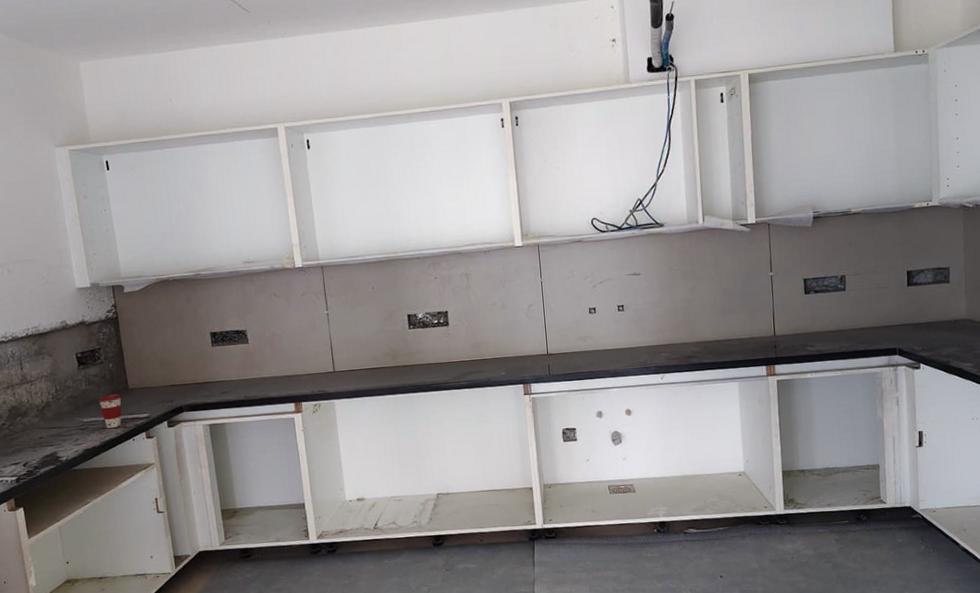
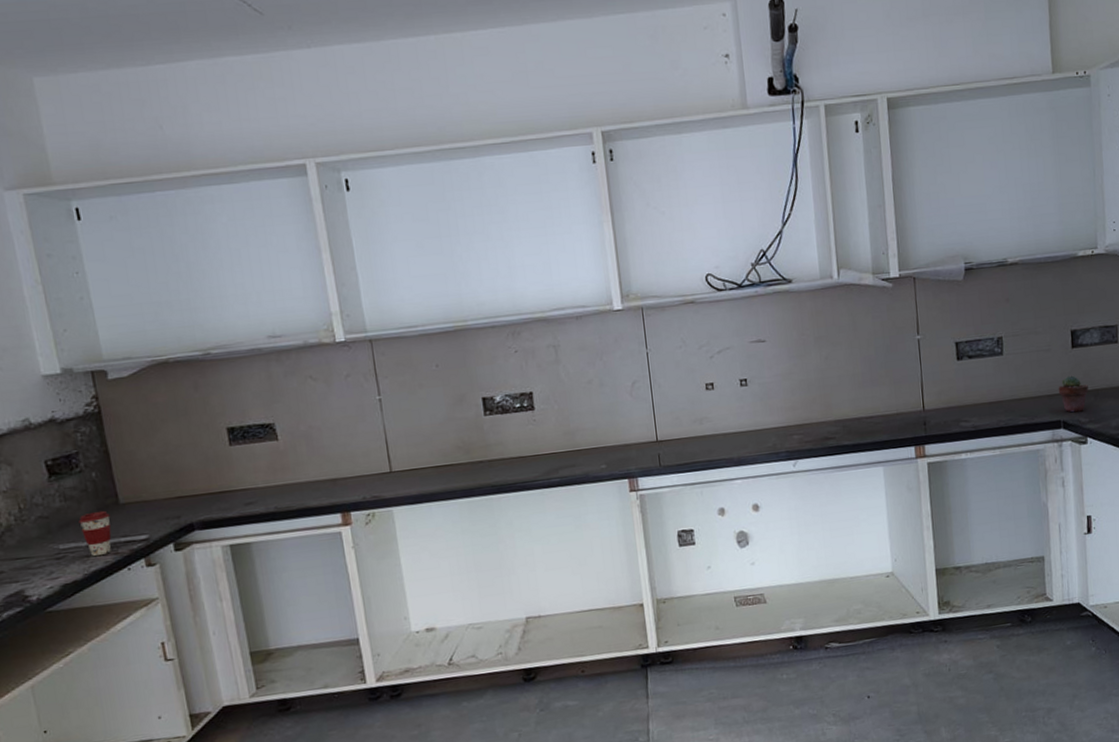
potted succulent: none [894,310,922,342] -> present [1058,375,1089,413]

